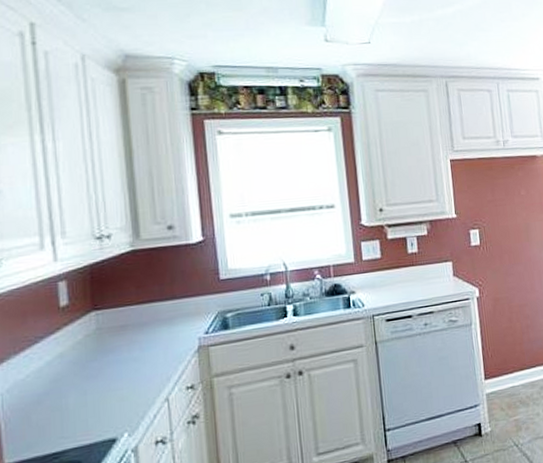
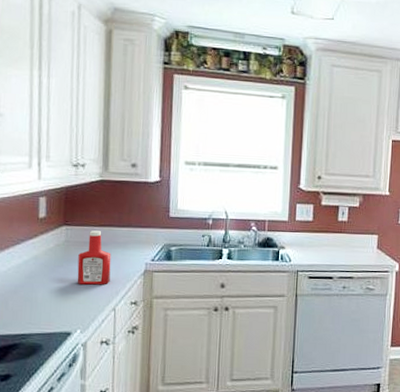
ketchup bottle: none [115,309,158,378] -> present [77,230,112,285]

